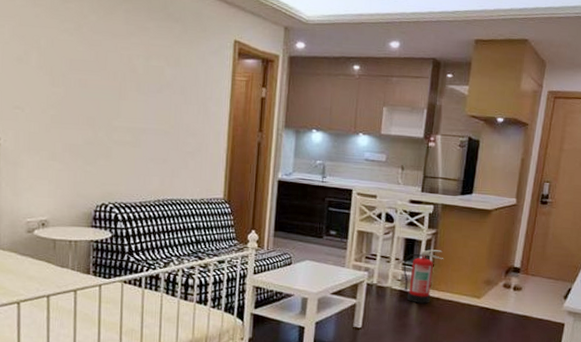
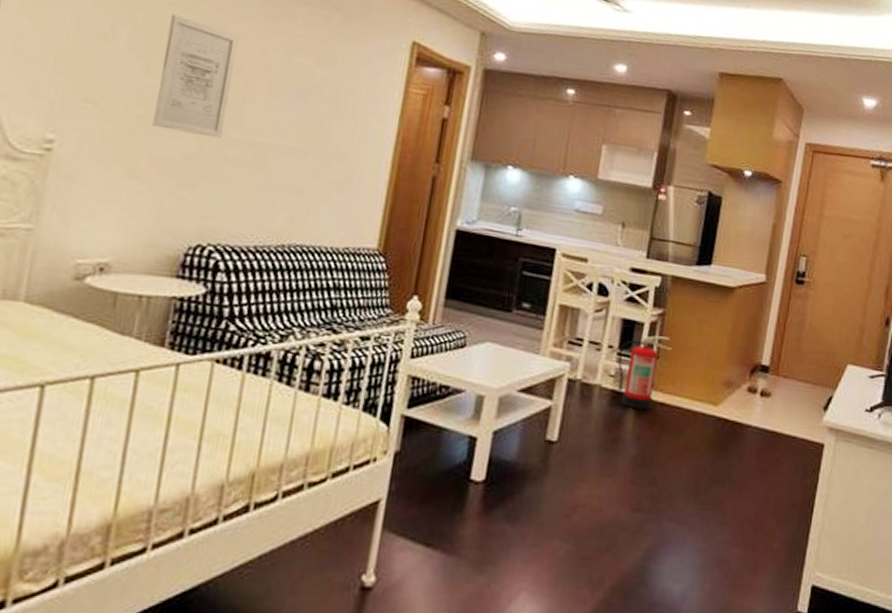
wall art: none [61,38,111,127] -> present [152,14,239,139]

